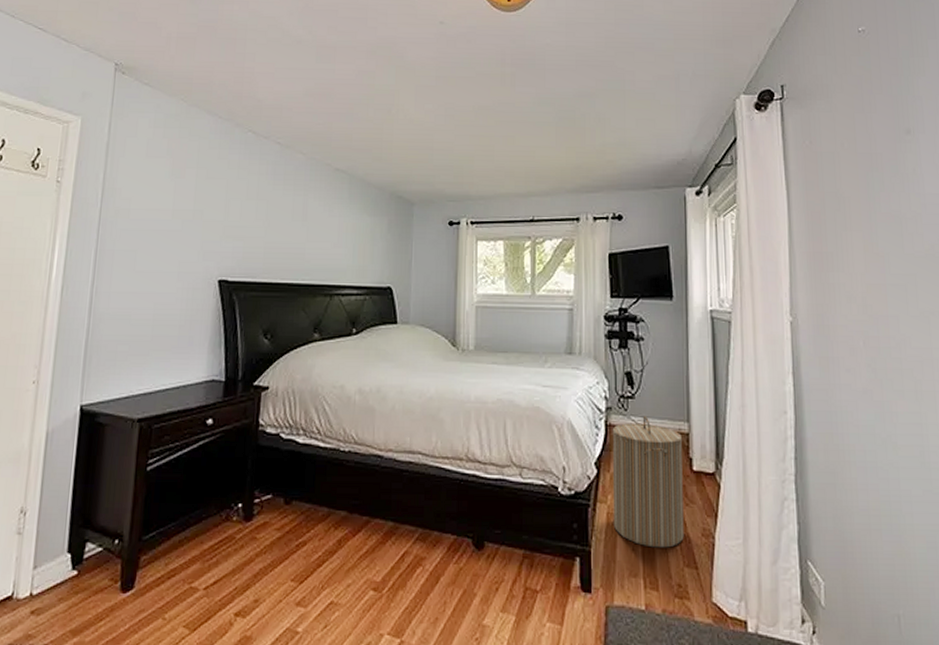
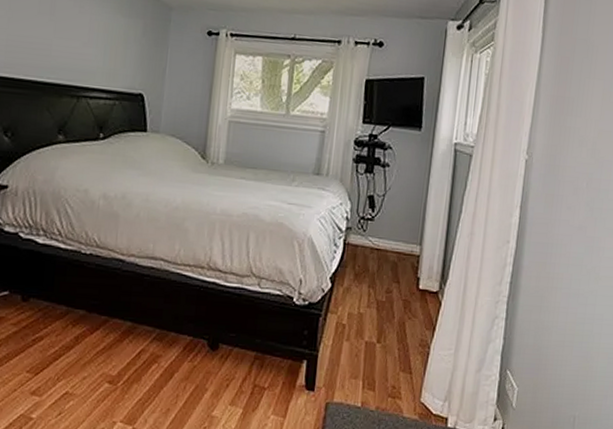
laundry hamper: present [612,416,684,548] -> none [340,237,414,355]

